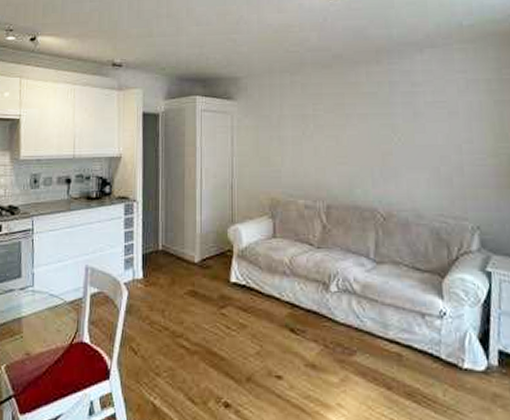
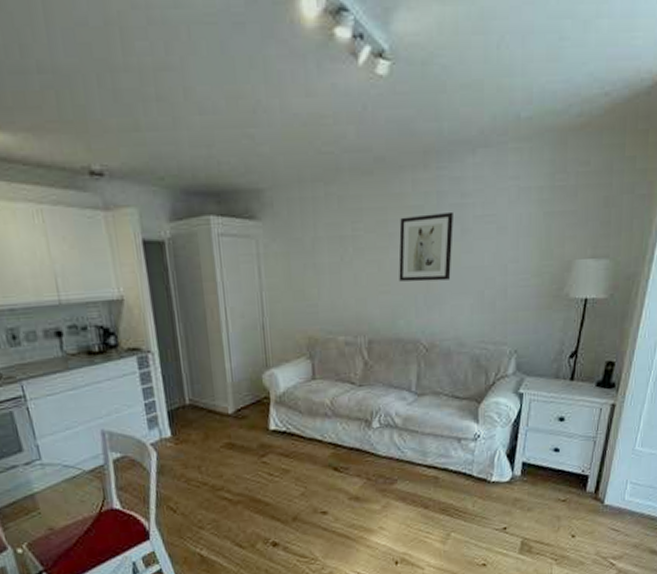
wall art: none [355,98,406,156] -> present [399,211,453,282]

